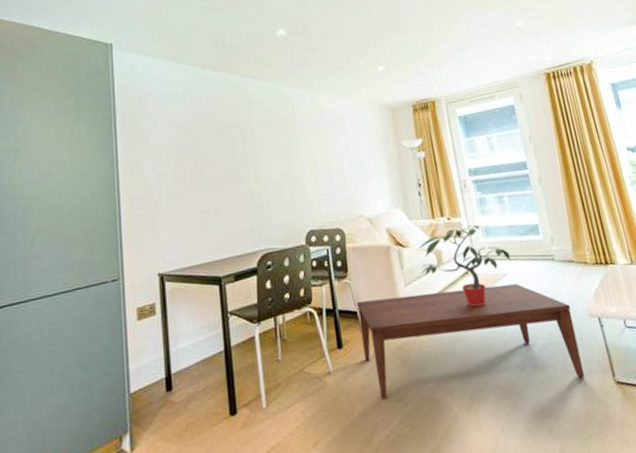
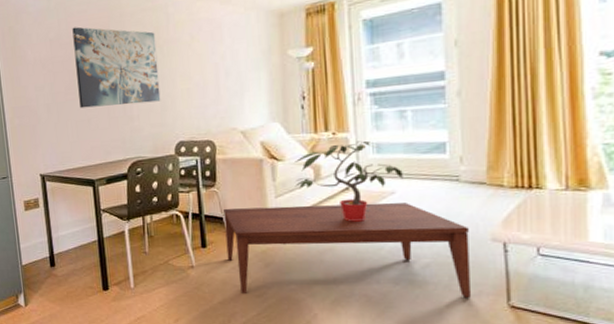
wall art: none [199,113,290,197] -> present [72,27,161,108]

